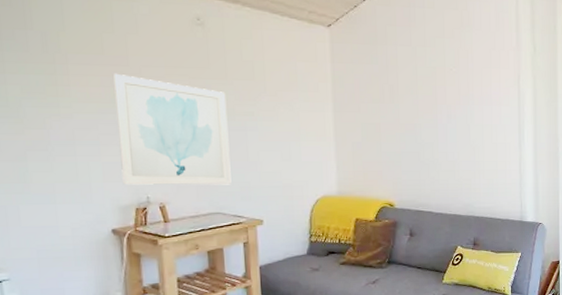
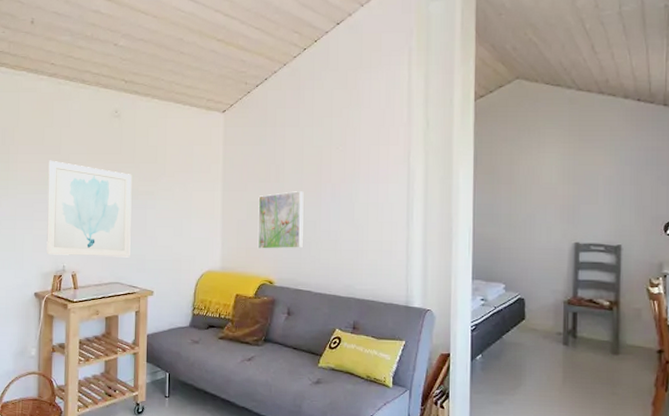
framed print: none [373,113,422,173] -> present [257,191,304,250]

